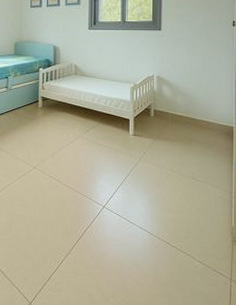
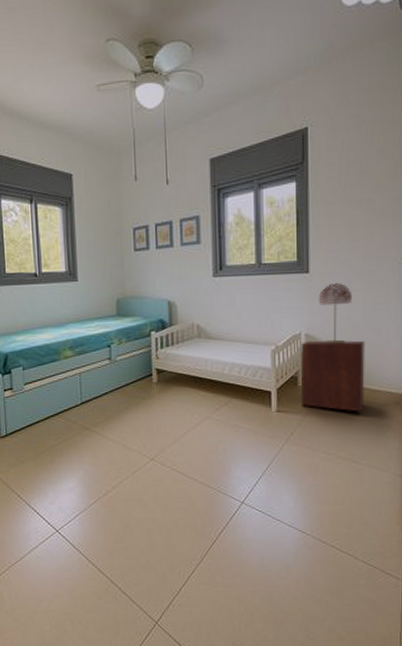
nightstand: none [152,81,203,140] -> present [300,340,365,413]
table lamp: none [167,39,194,85] -> present [318,283,353,344]

